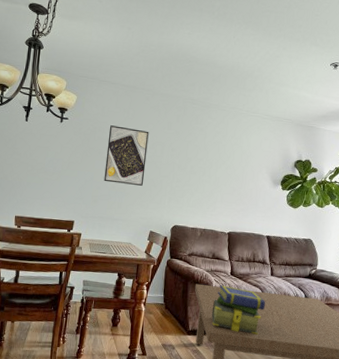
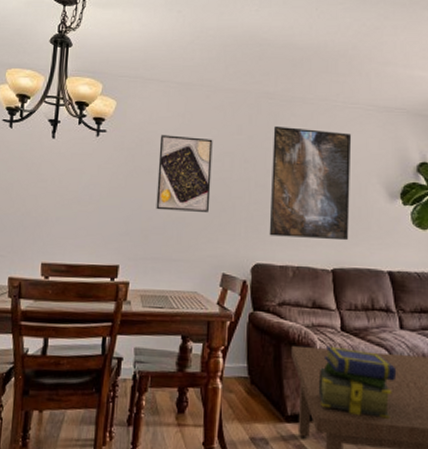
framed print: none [185,125,251,213] -> present [269,125,352,241]

